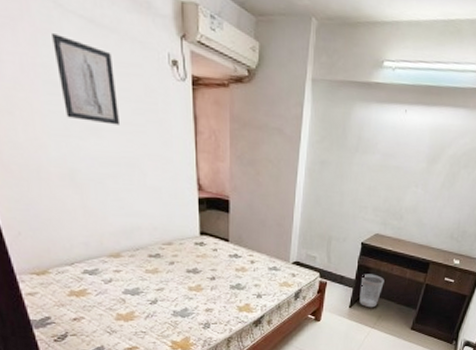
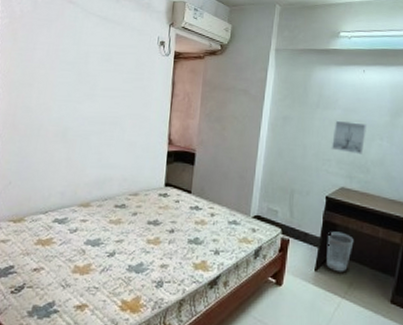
wall art: present [52,34,121,125] -> none [71,29,115,92]
wall art: none [368,165,404,202] -> present [331,120,366,155]

